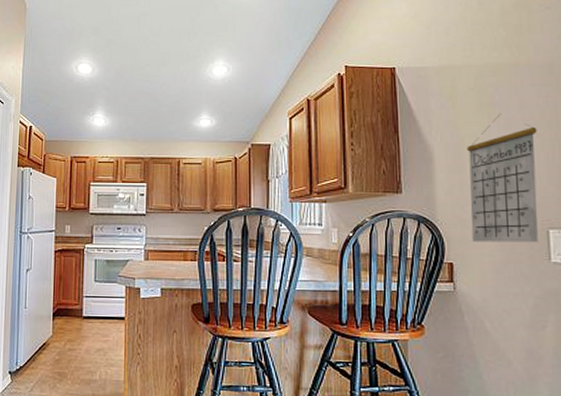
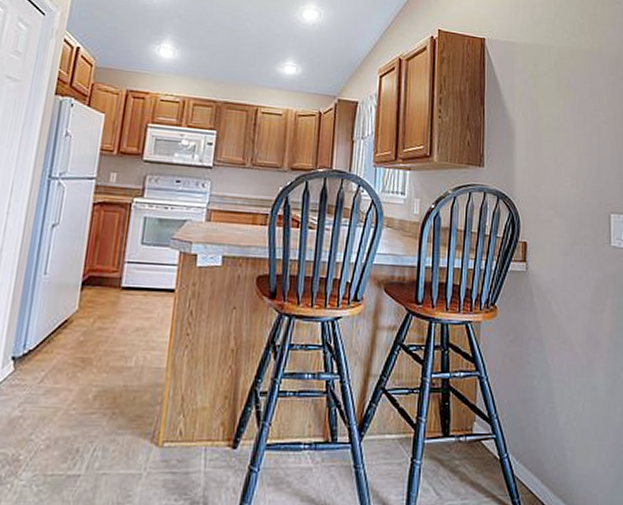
calendar: present [467,113,538,243] -> none [545,96,605,226]

